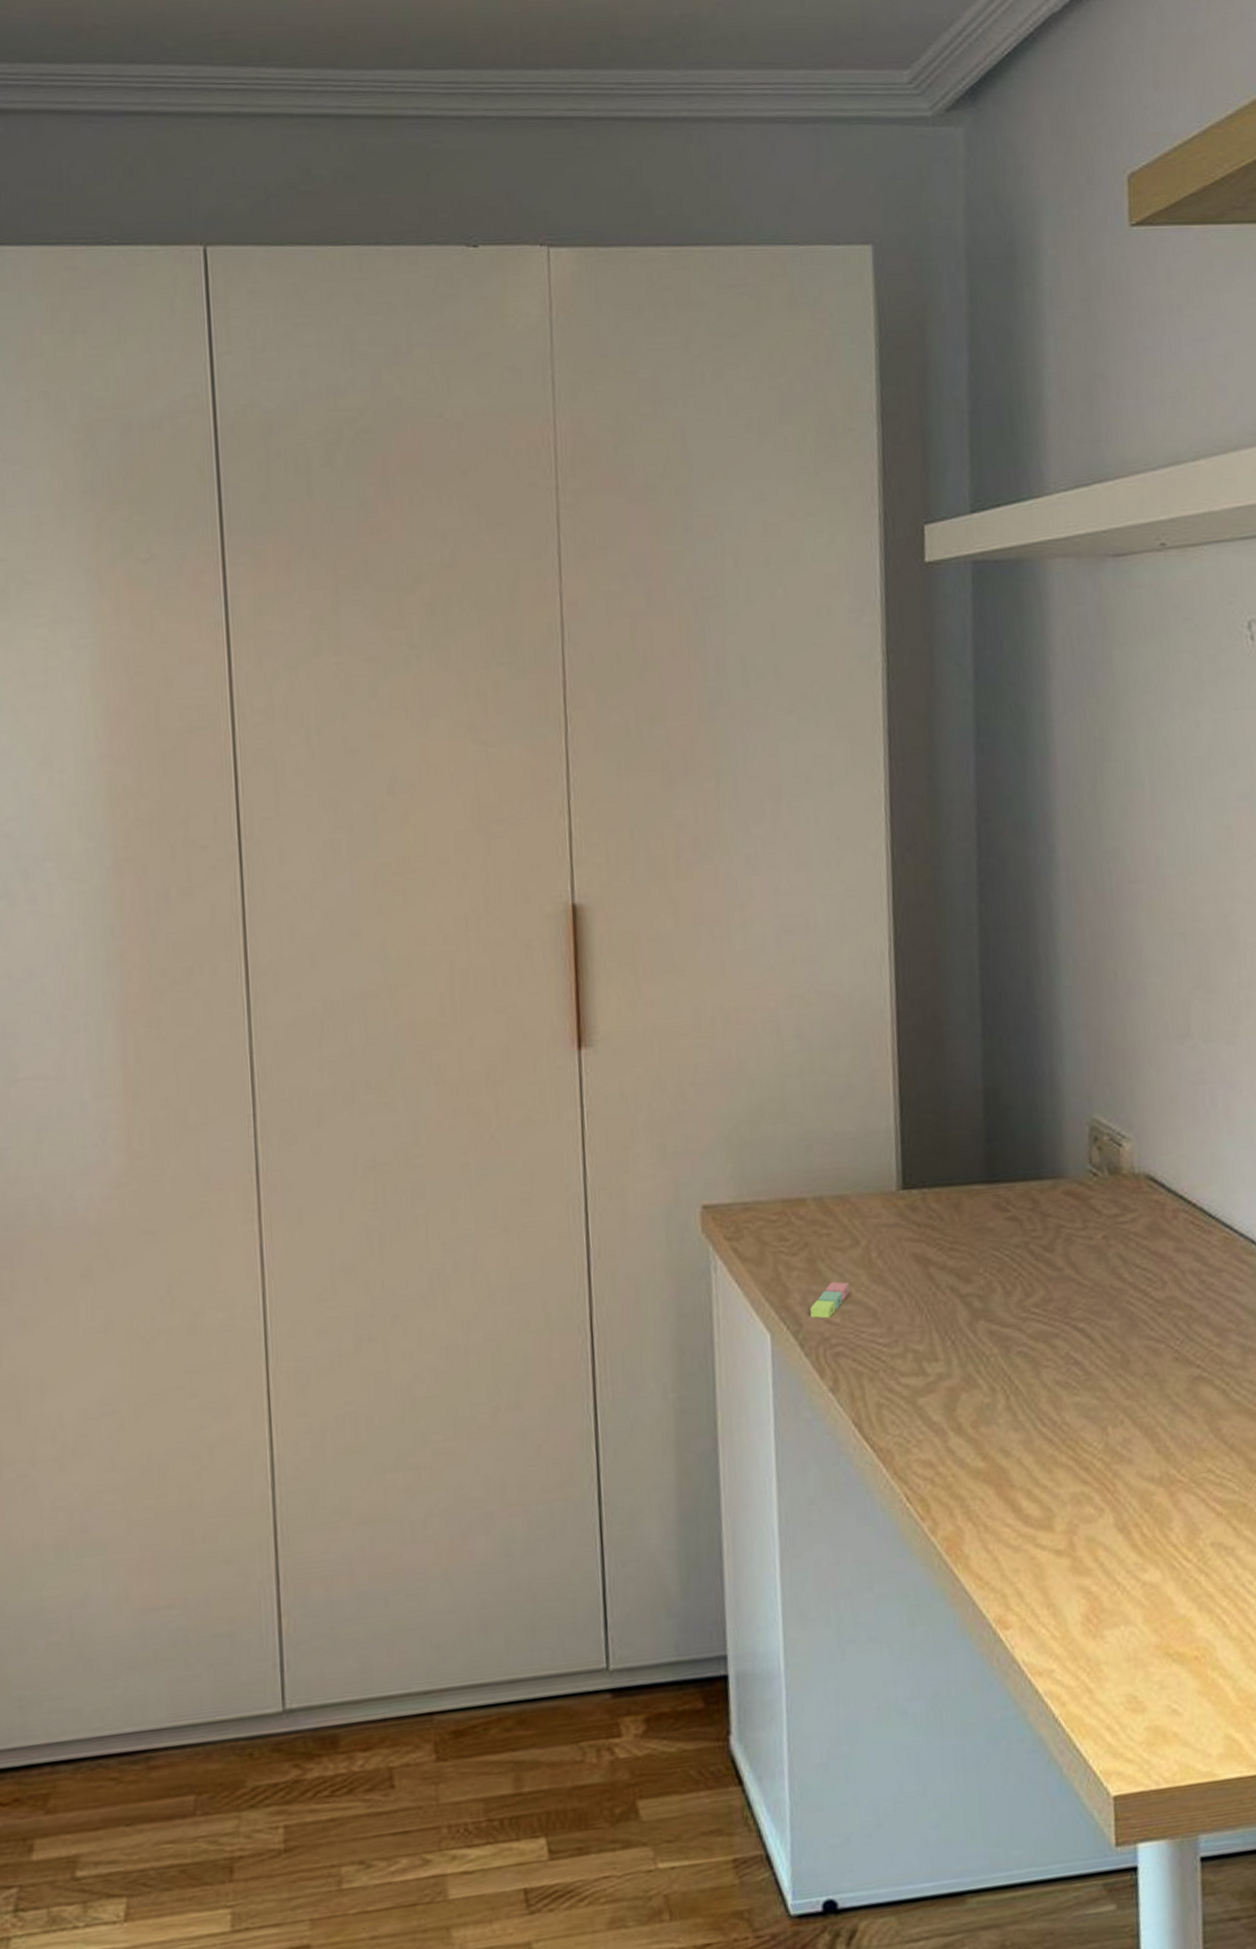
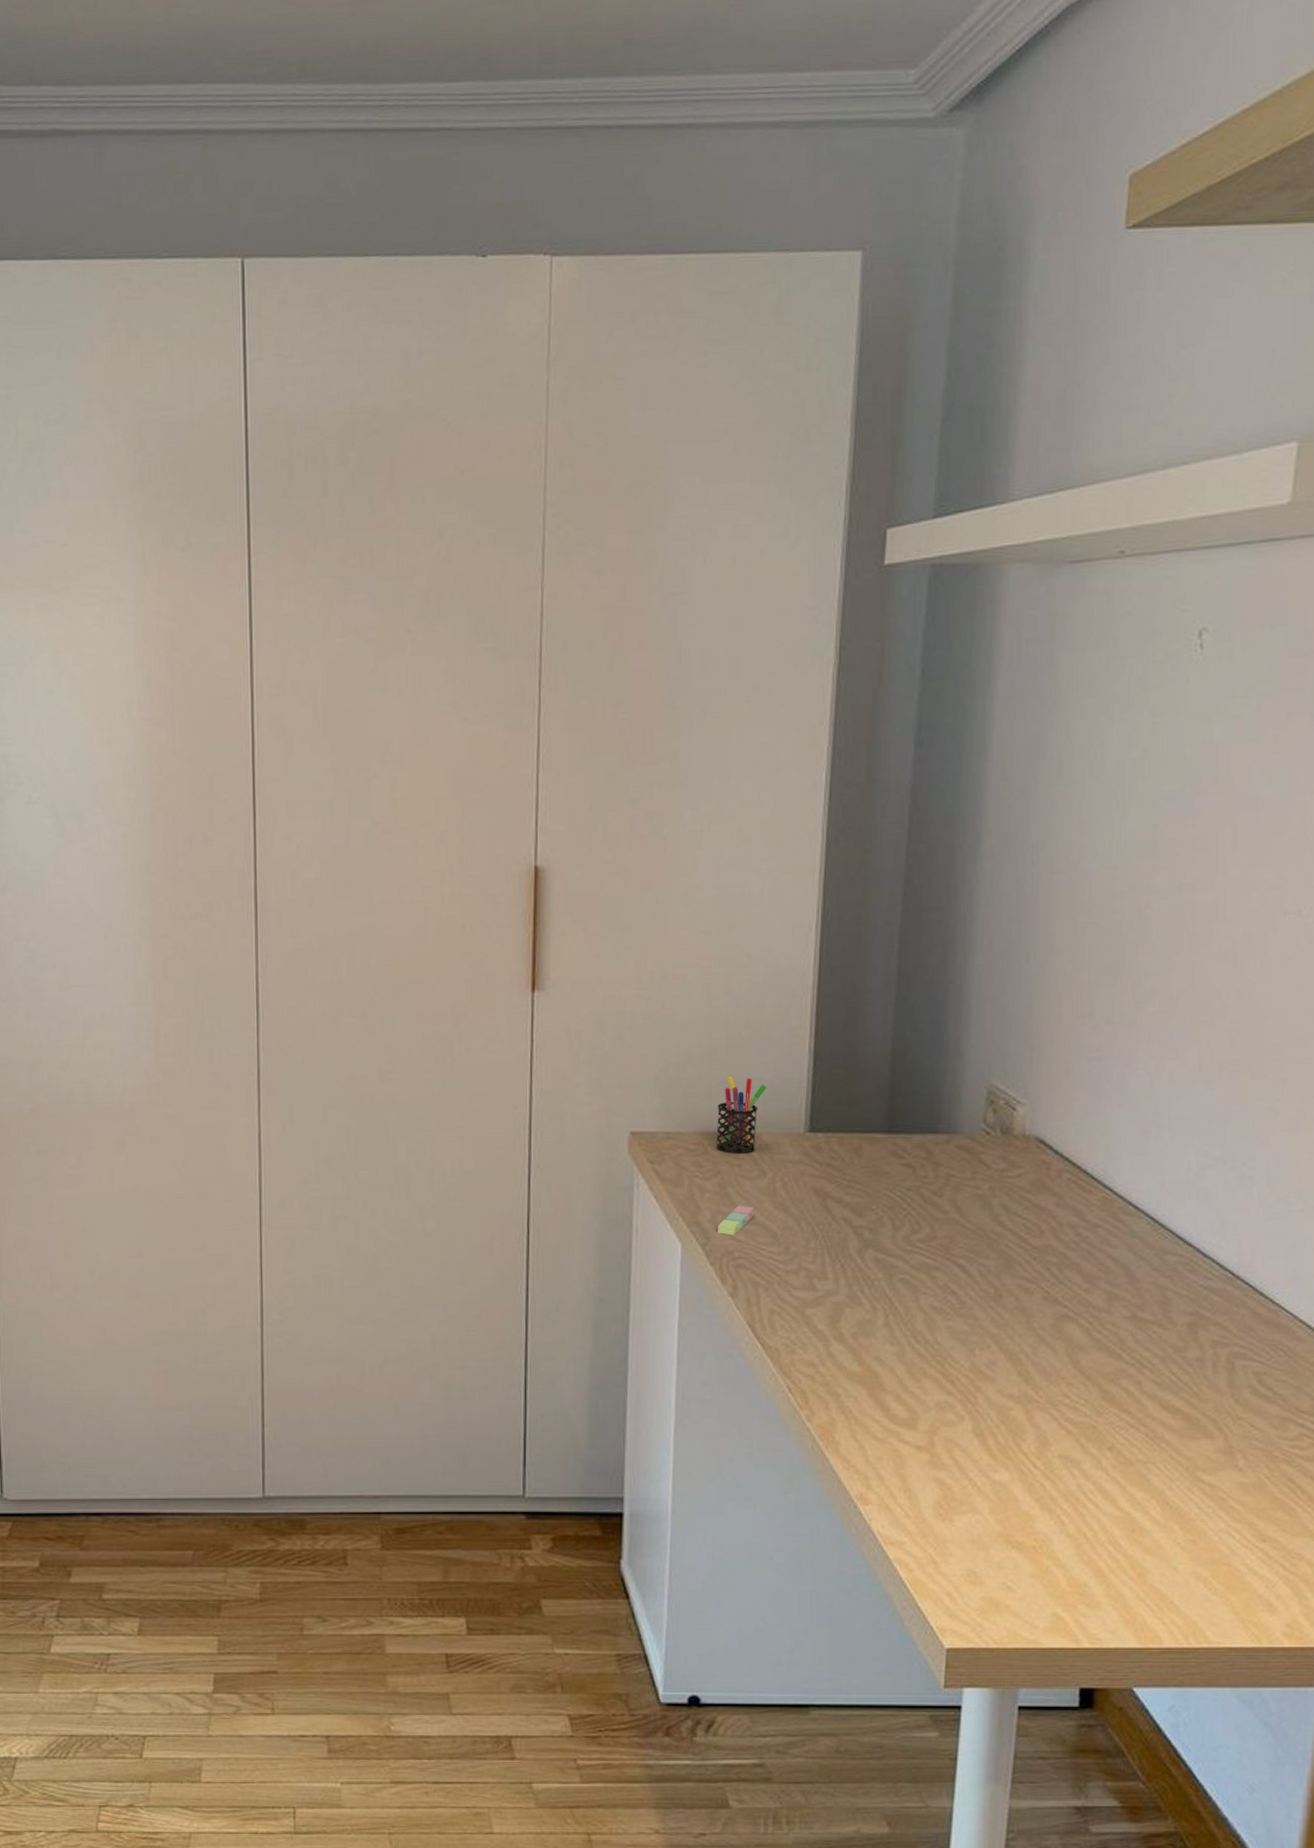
pen holder: none [798,1131,852,1223] -> present [716,1076,767,1155]

